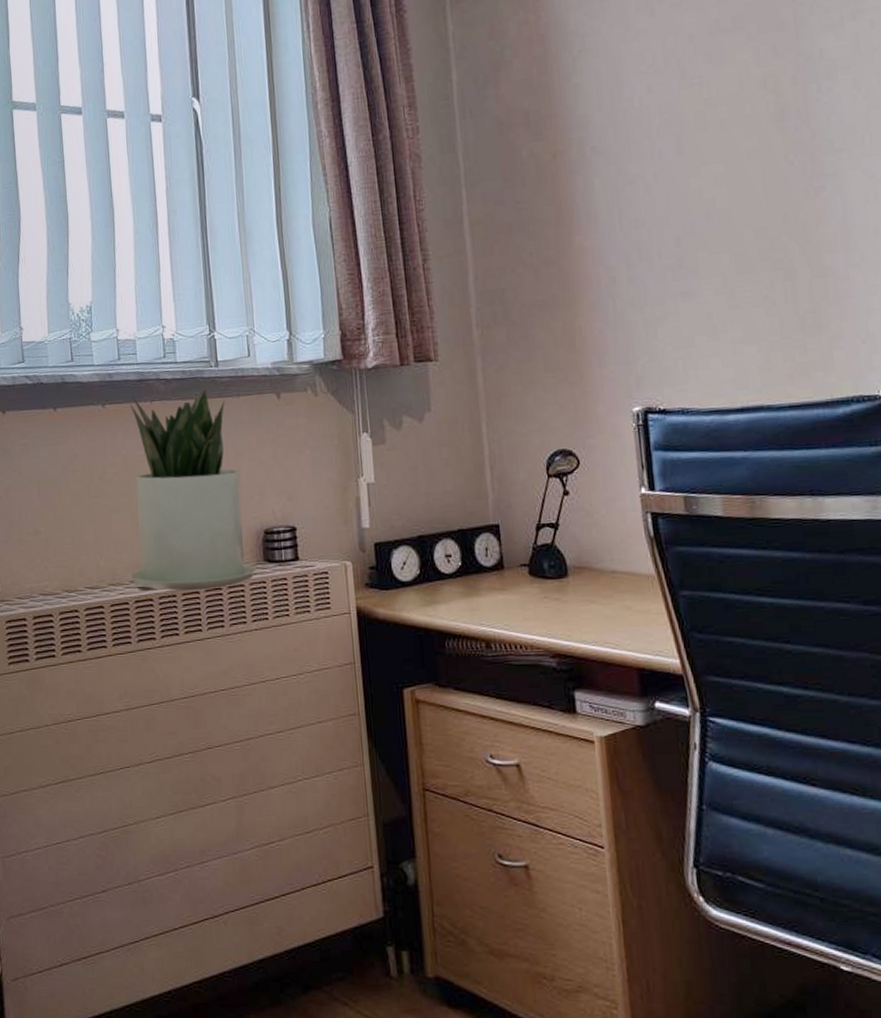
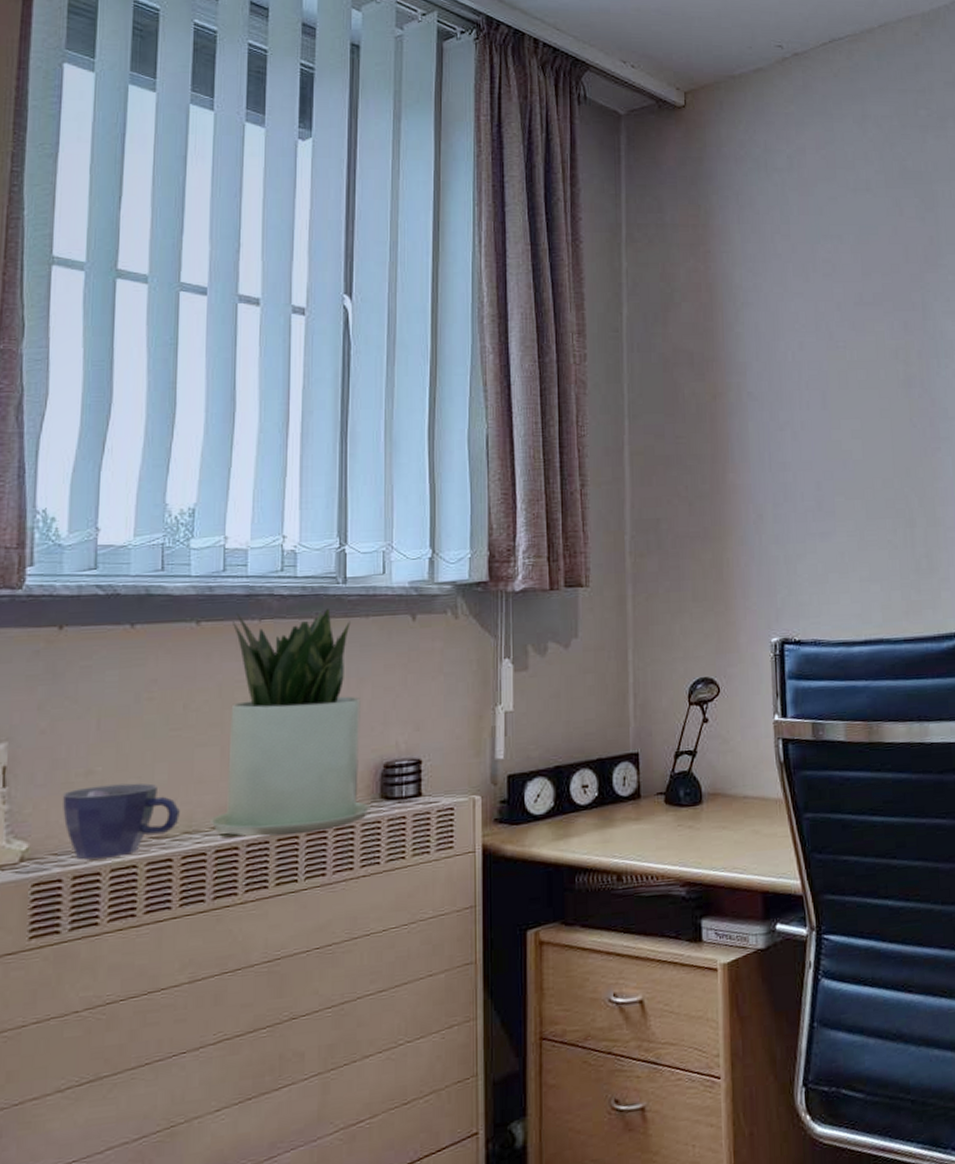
cup: none [19,541,106,604] -> present [62,782,180,860]

